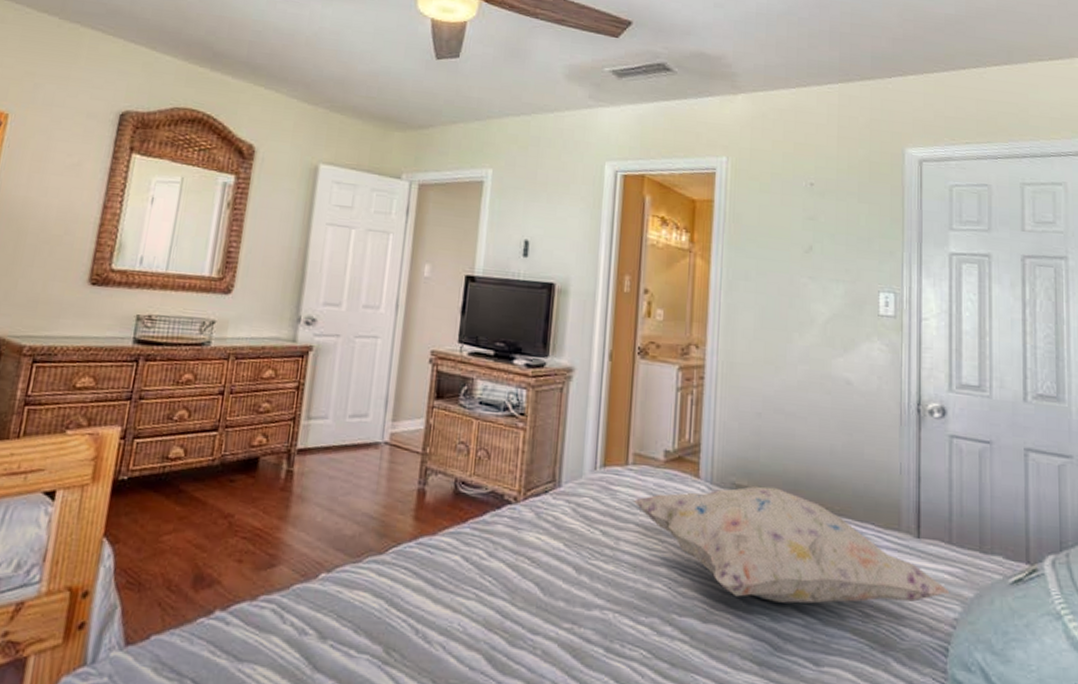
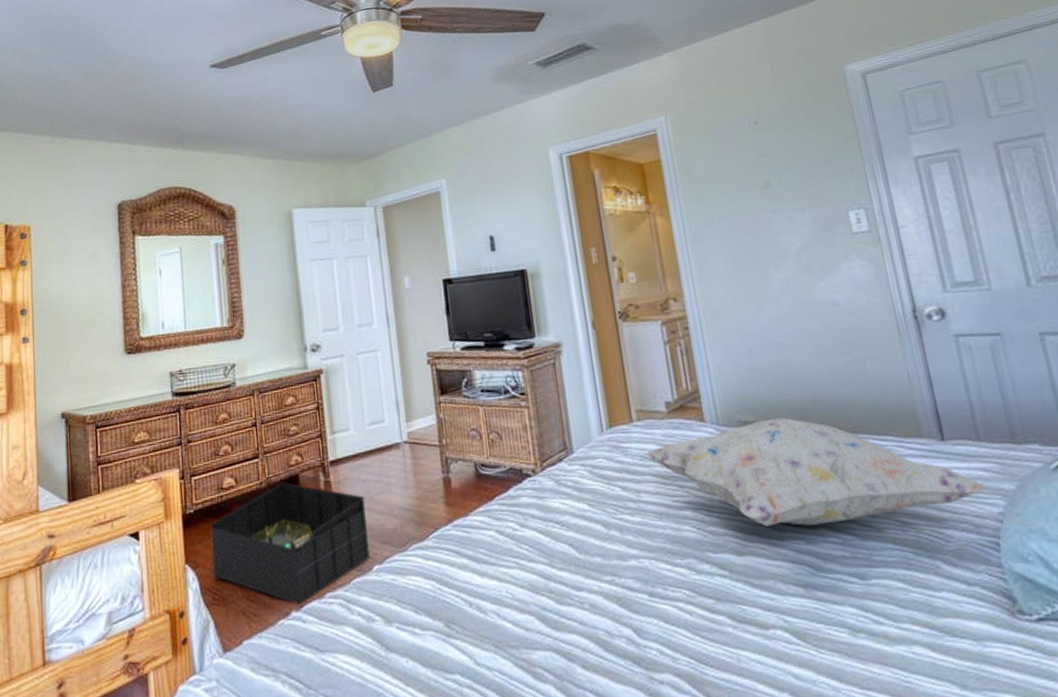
storage bin: none [133,463,328,604] -> present [210,482,370,605]

